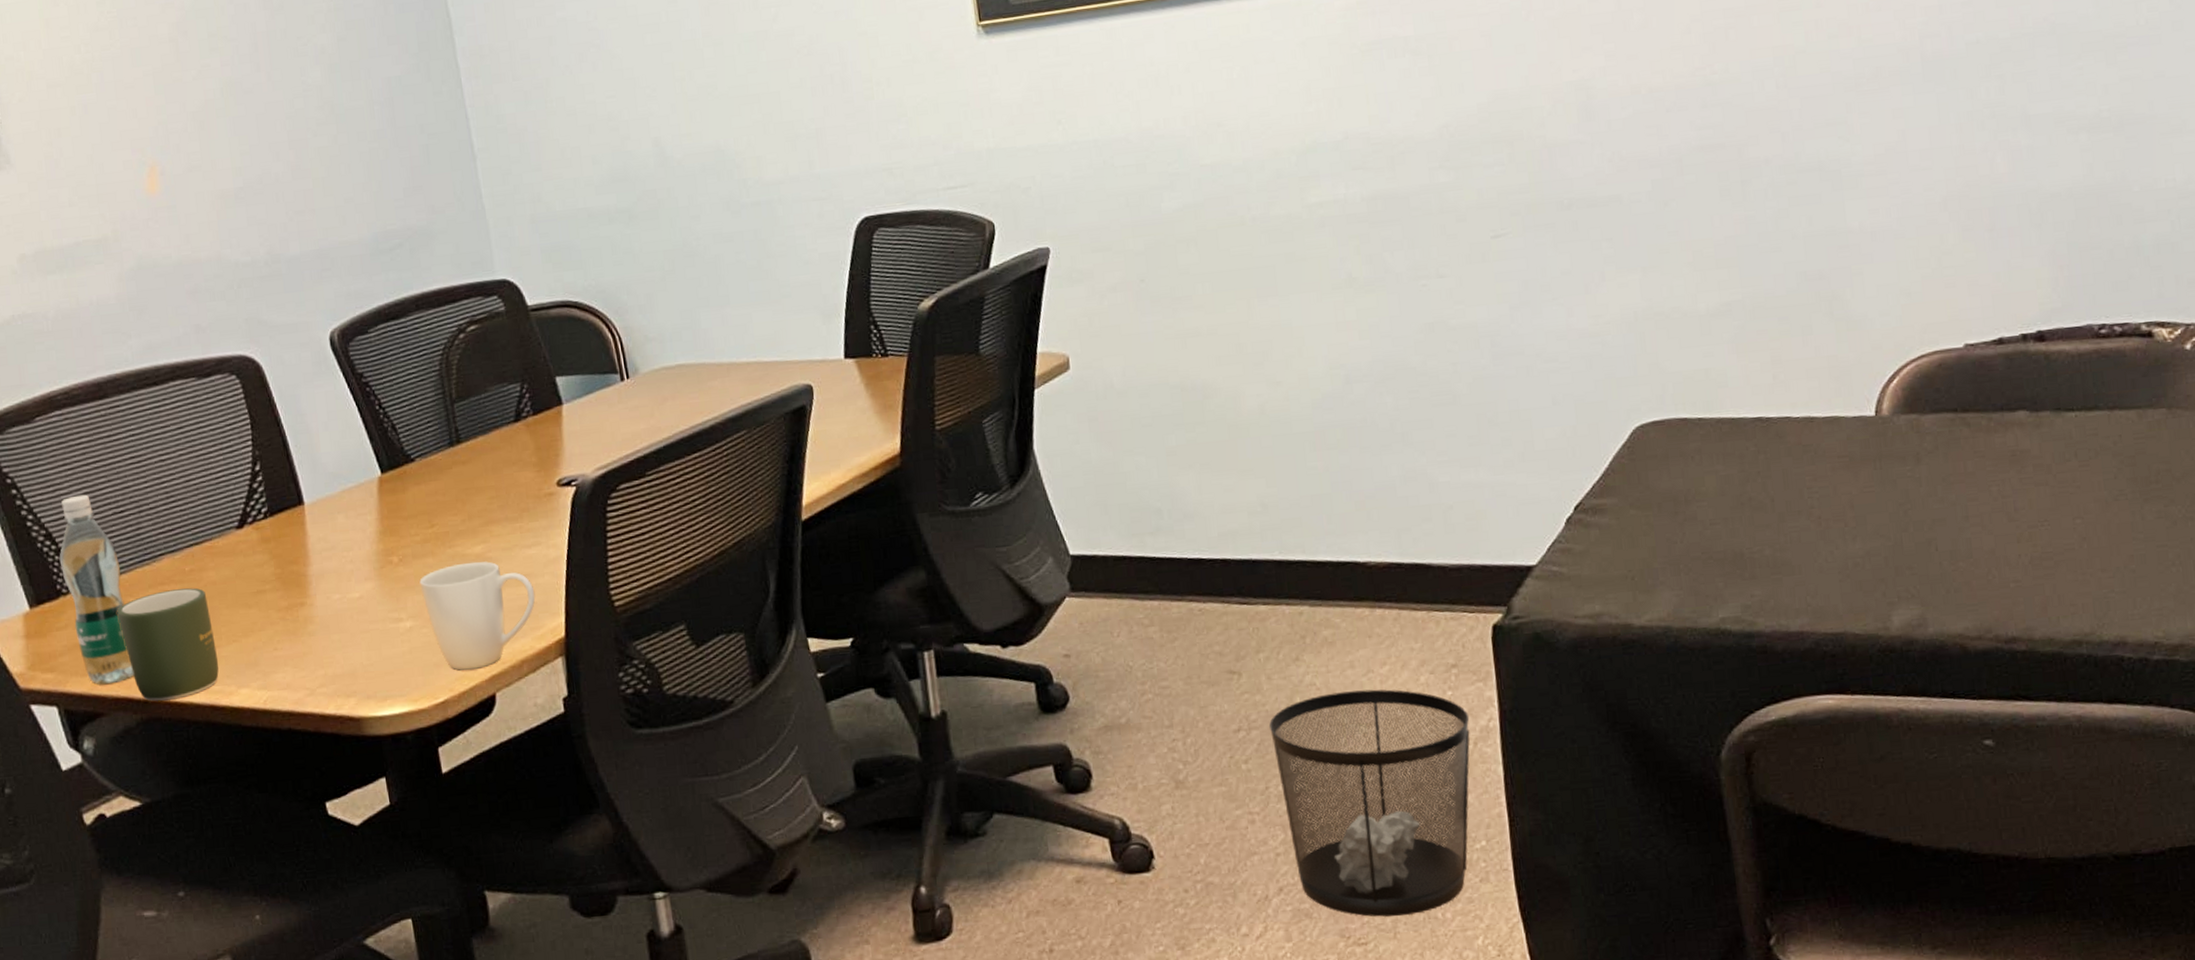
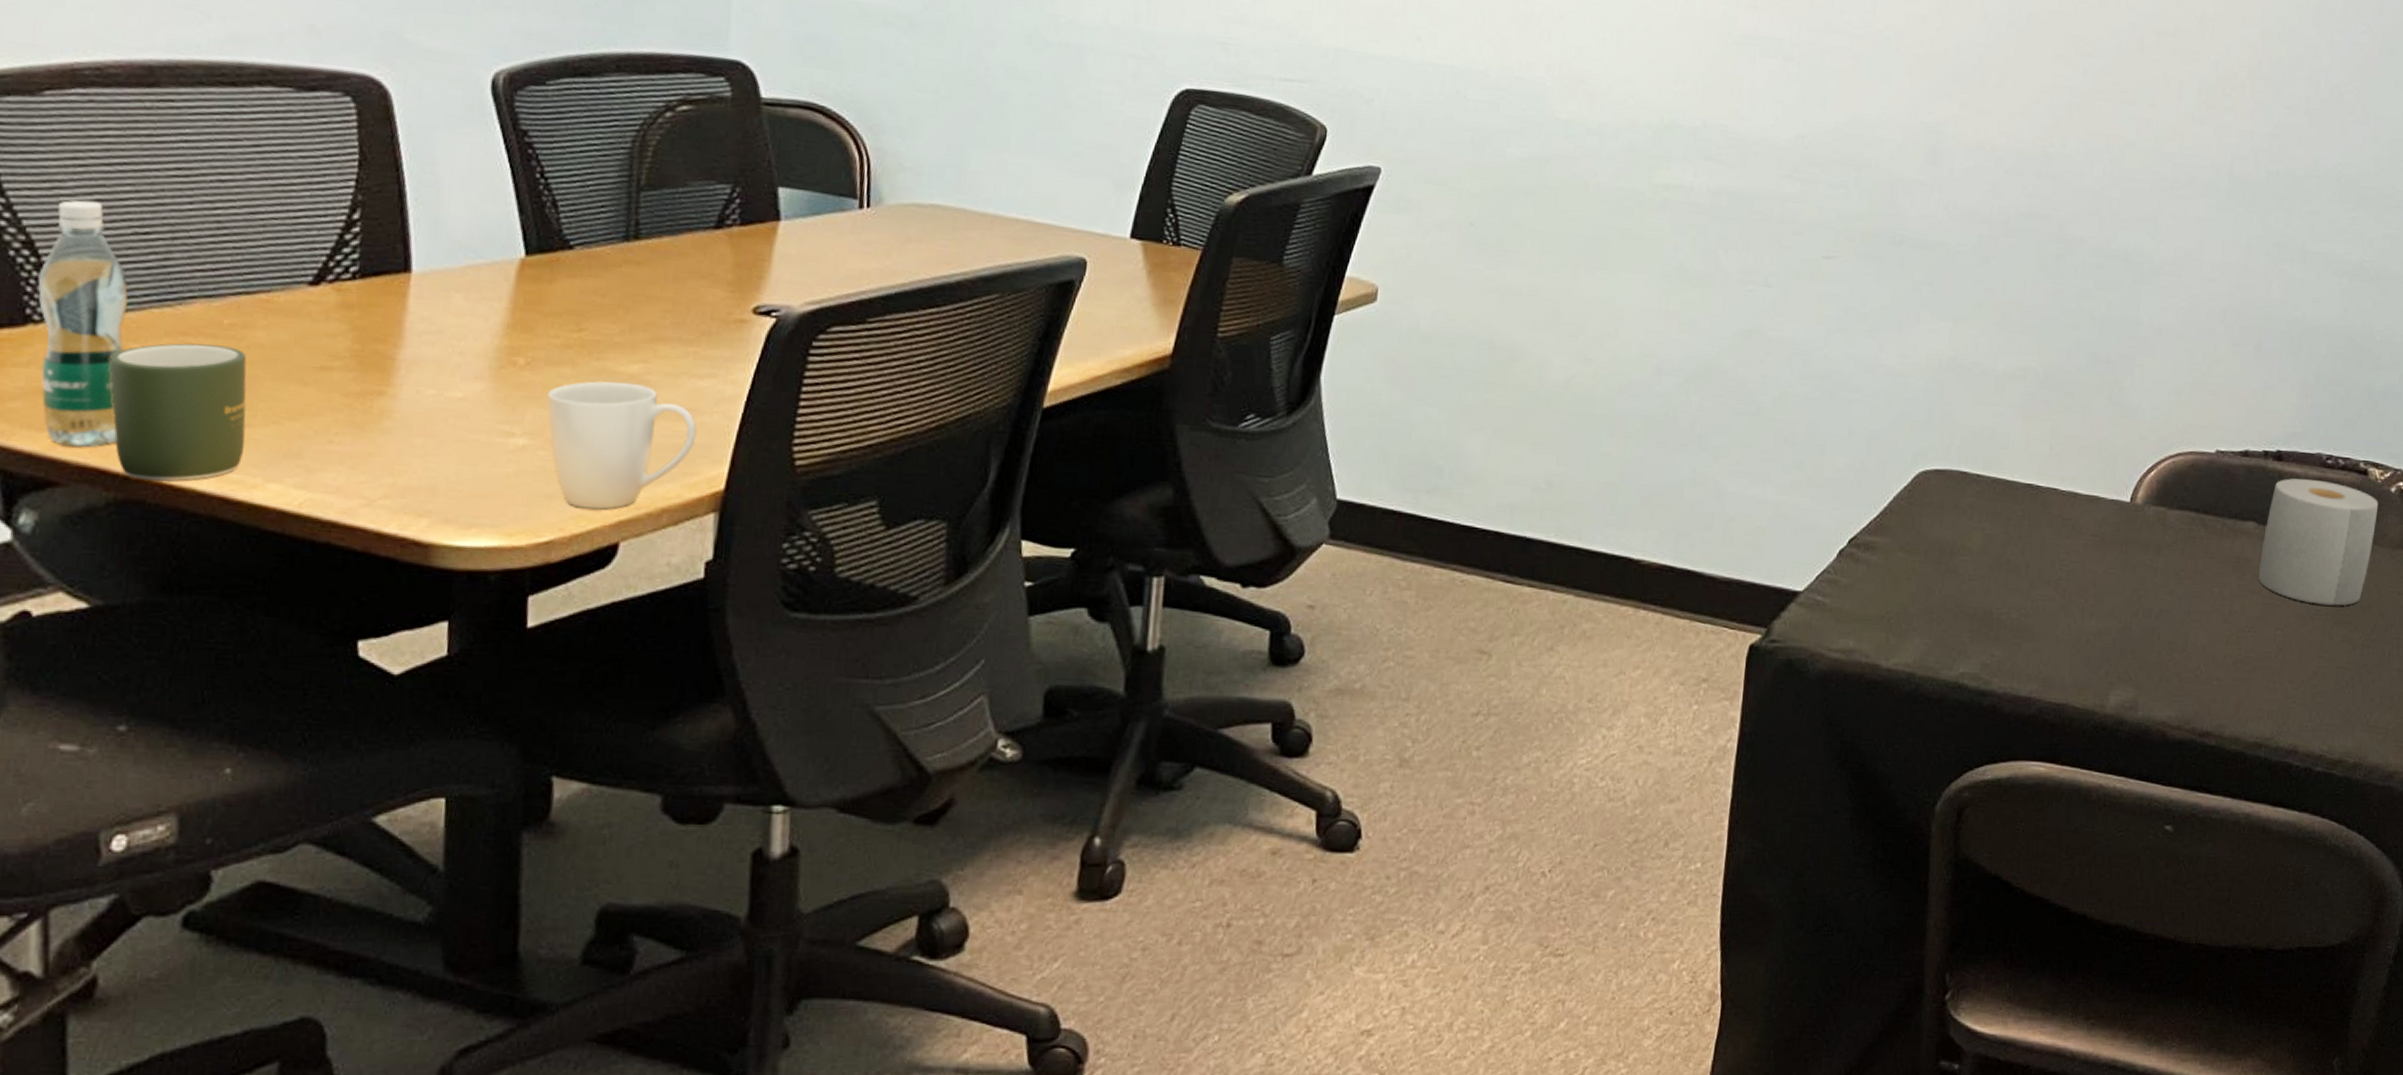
waste bin: present [1269,689,1470,917] -> none [1508,689,1710,930]
paper towel roll: none [2040,352,2175,485] -> present [2259,478,2379,606]

